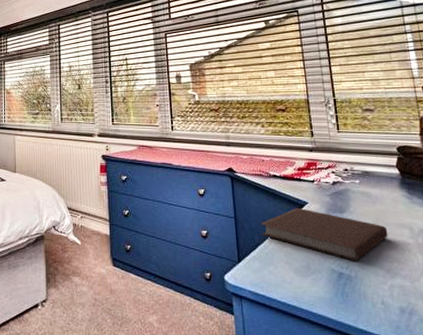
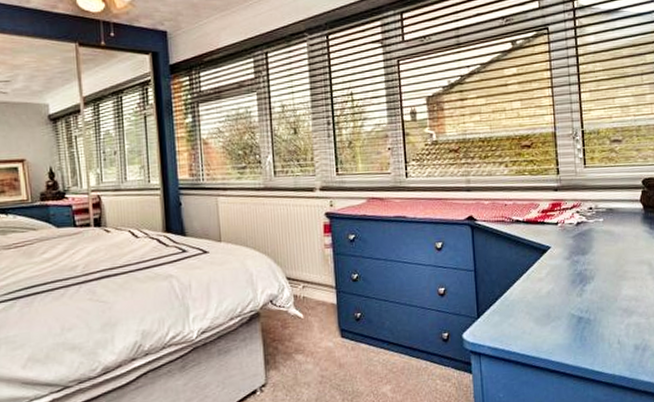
notebook: present [259,207,388,261] -> none [500,253,628,304]

